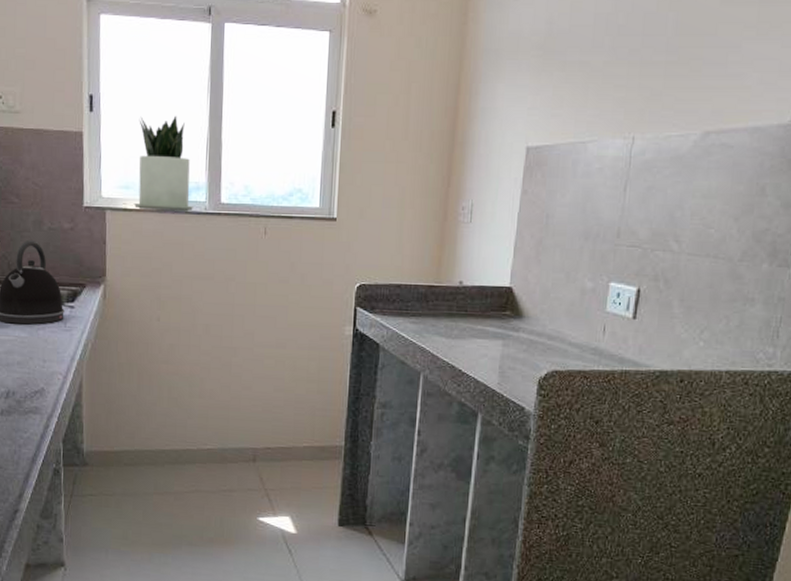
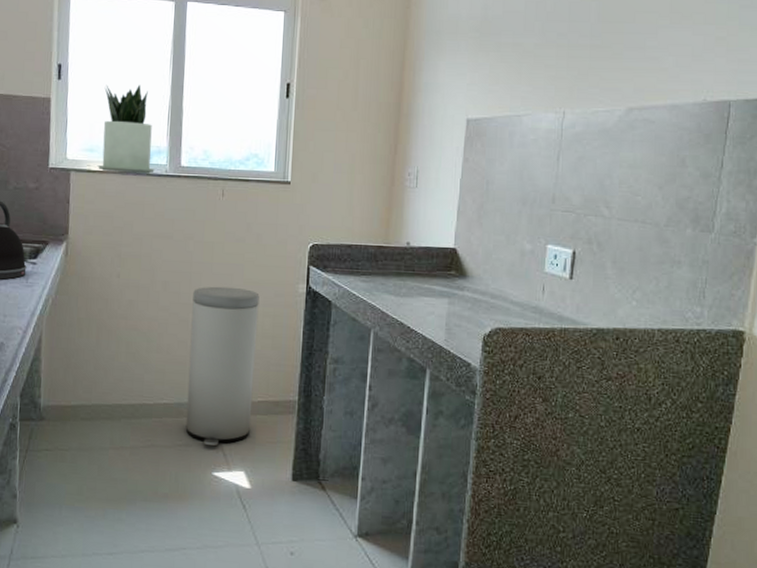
pedal bin: none [230,329,304,492] -> present [185,286,260,447]

